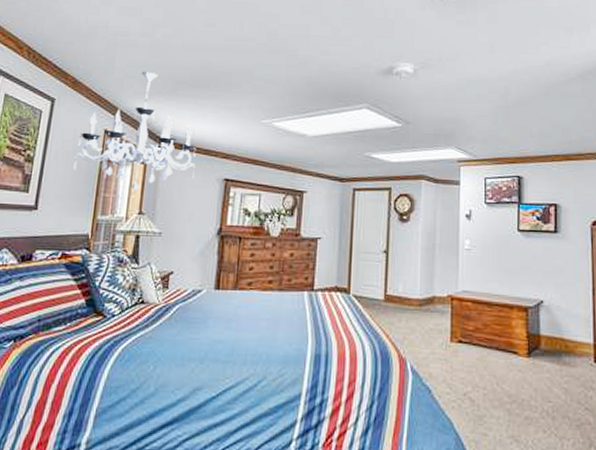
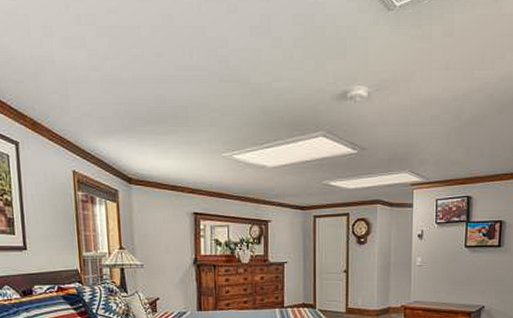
chandelier: present [73,71,196,191] -> none [50,108,165,228]

